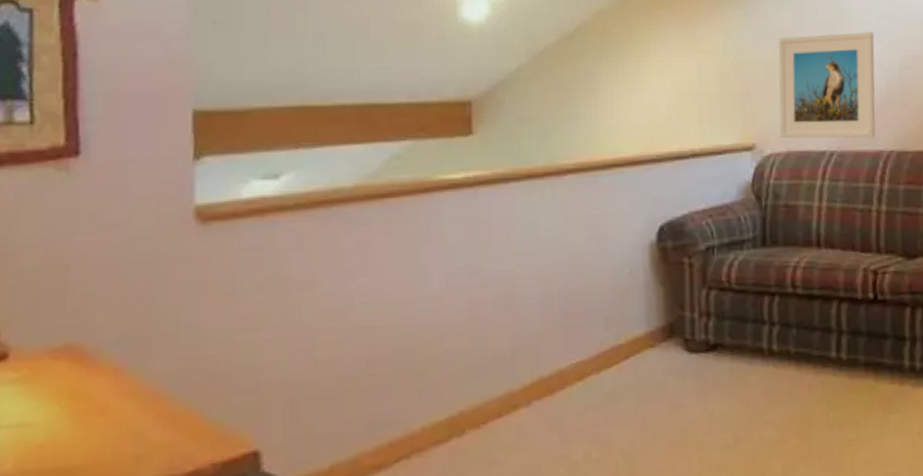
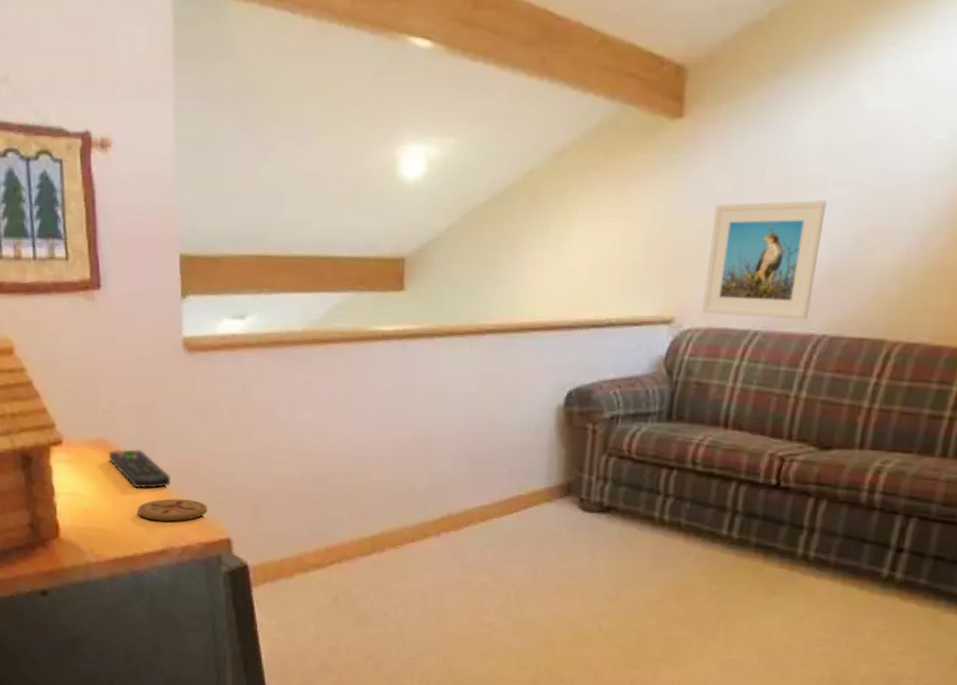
remote control: none [80,352,173,405] -> present [108,449,170,489]
coaster: none [120,407,227,444] -> present [137,498,208,522]

